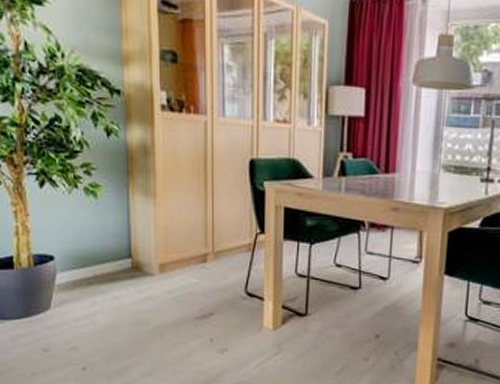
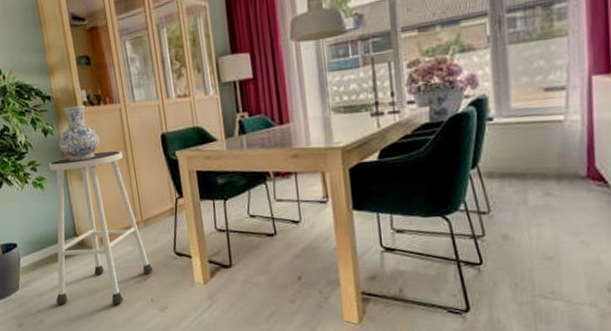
stool: none [95,165,218,341] -> present [48,150,154,305]
vase: none [124,106,176,173] -> present [58,105,101,161]

